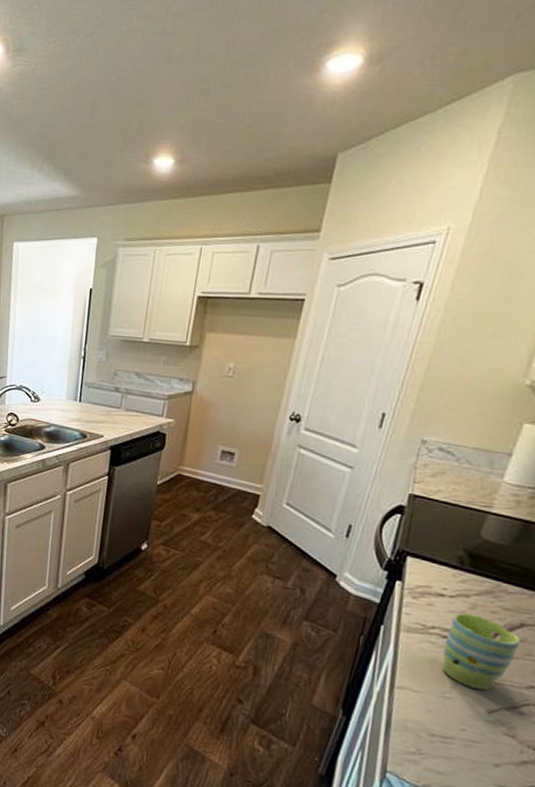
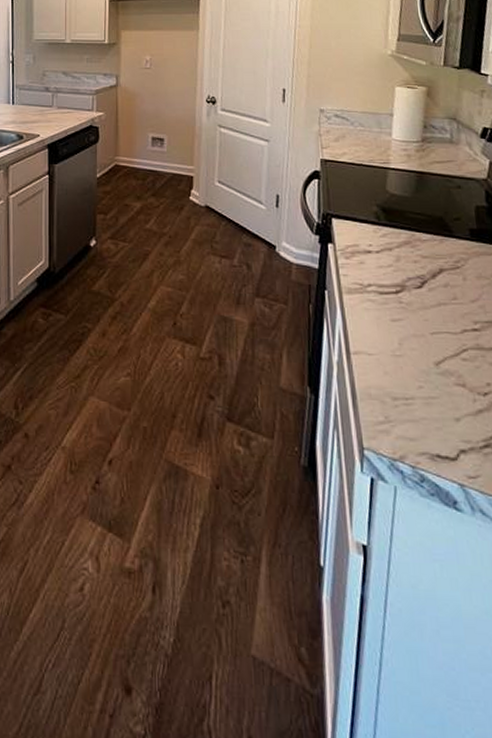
mug: present [441,612,521,691] -> none [383,266,445,343]

